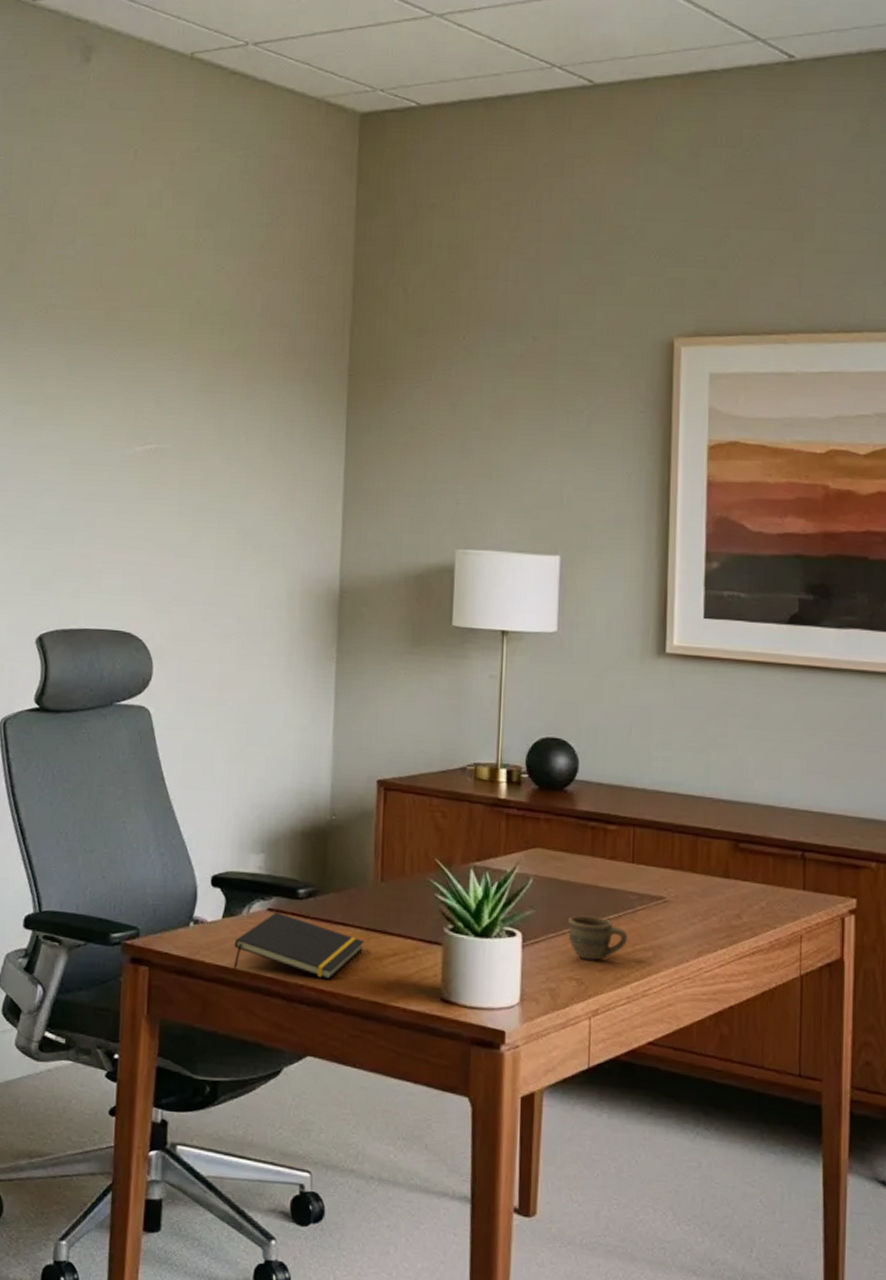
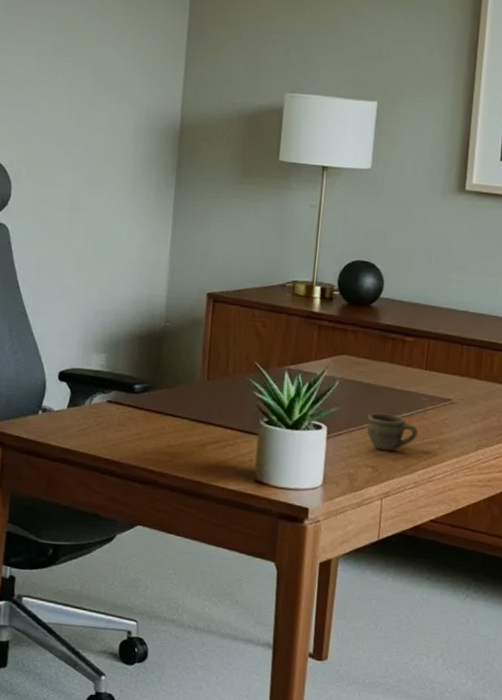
notepad: present [233,912,365,980] -> none [75,403,191,462]

